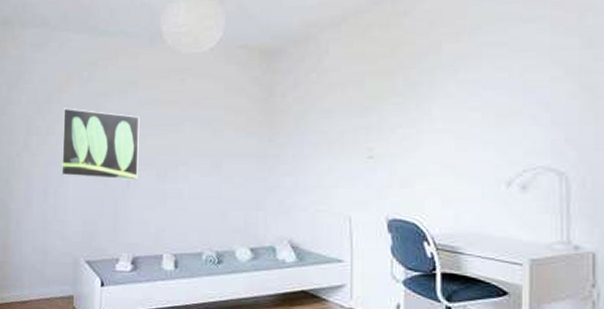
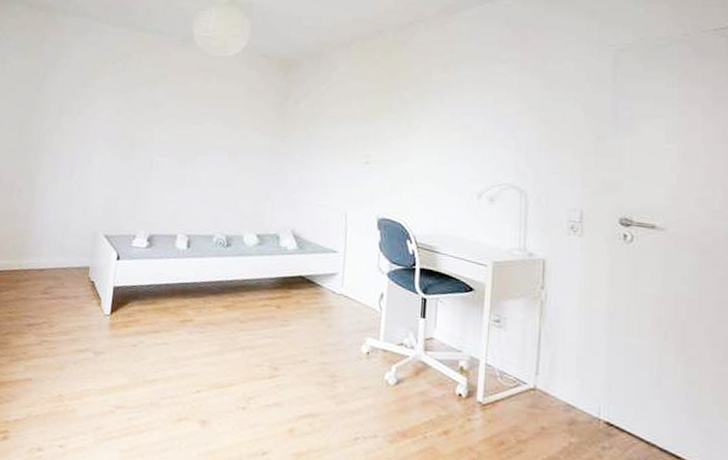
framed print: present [61,108,140,180] -> none [89,93,167,165]

